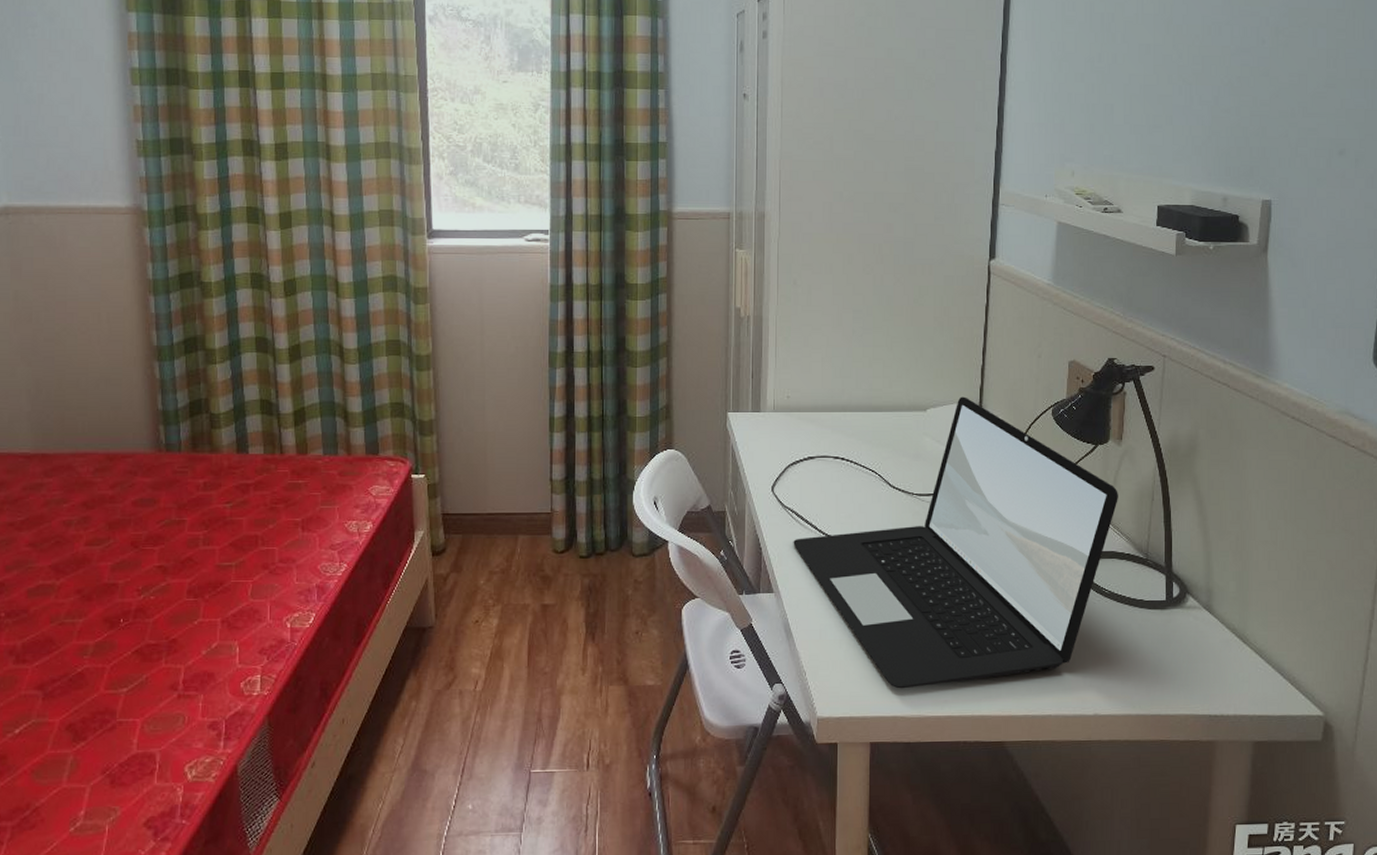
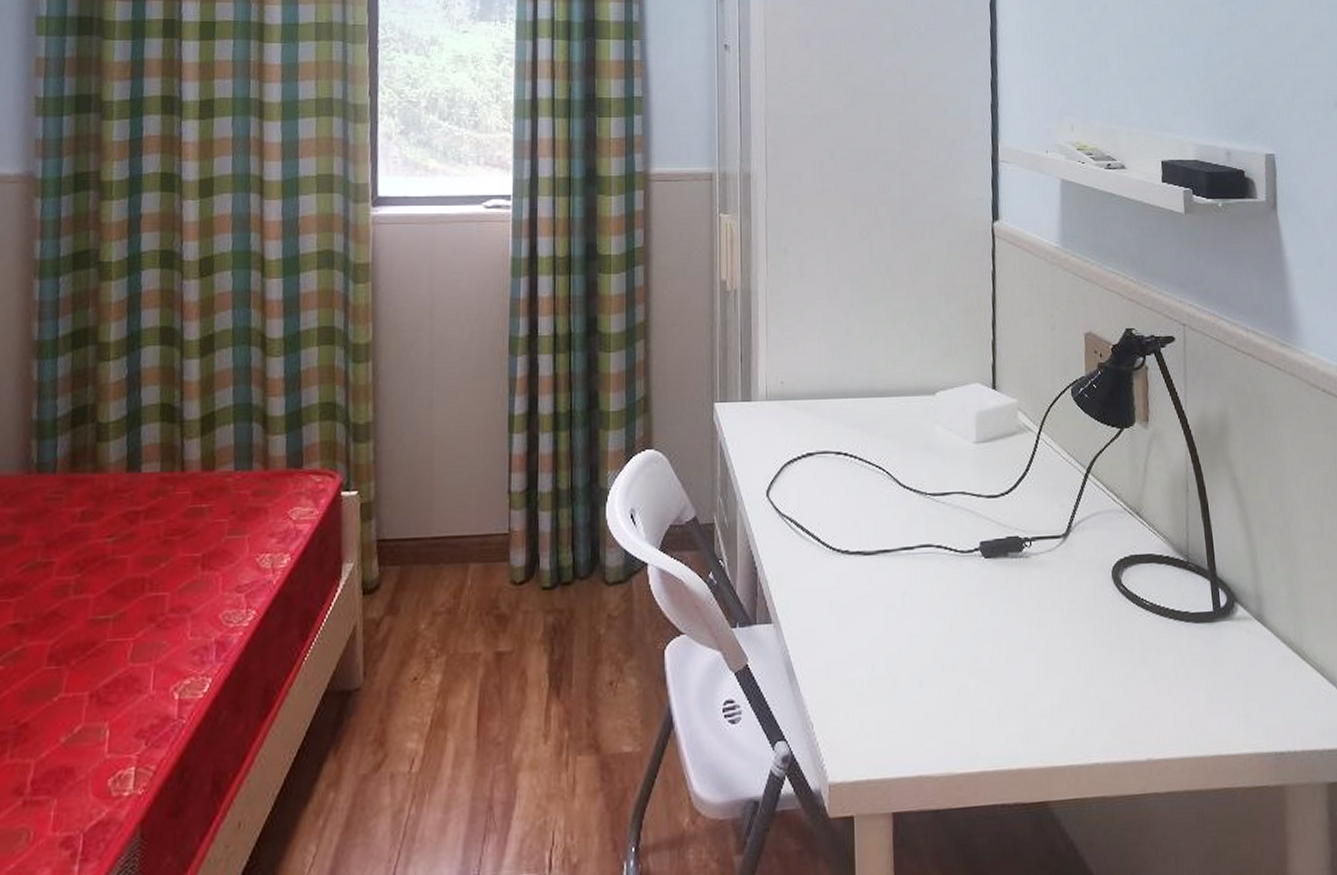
laptop: present [793,396,1118,689] -> none [793,376,1151,740]

